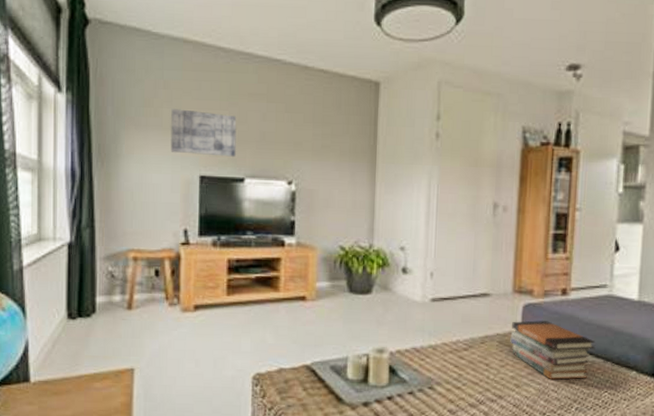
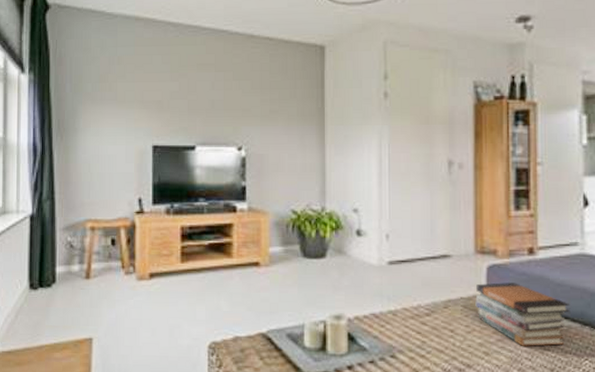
wall art: present [170,109,237,157] -> none [125,82,187,126]

